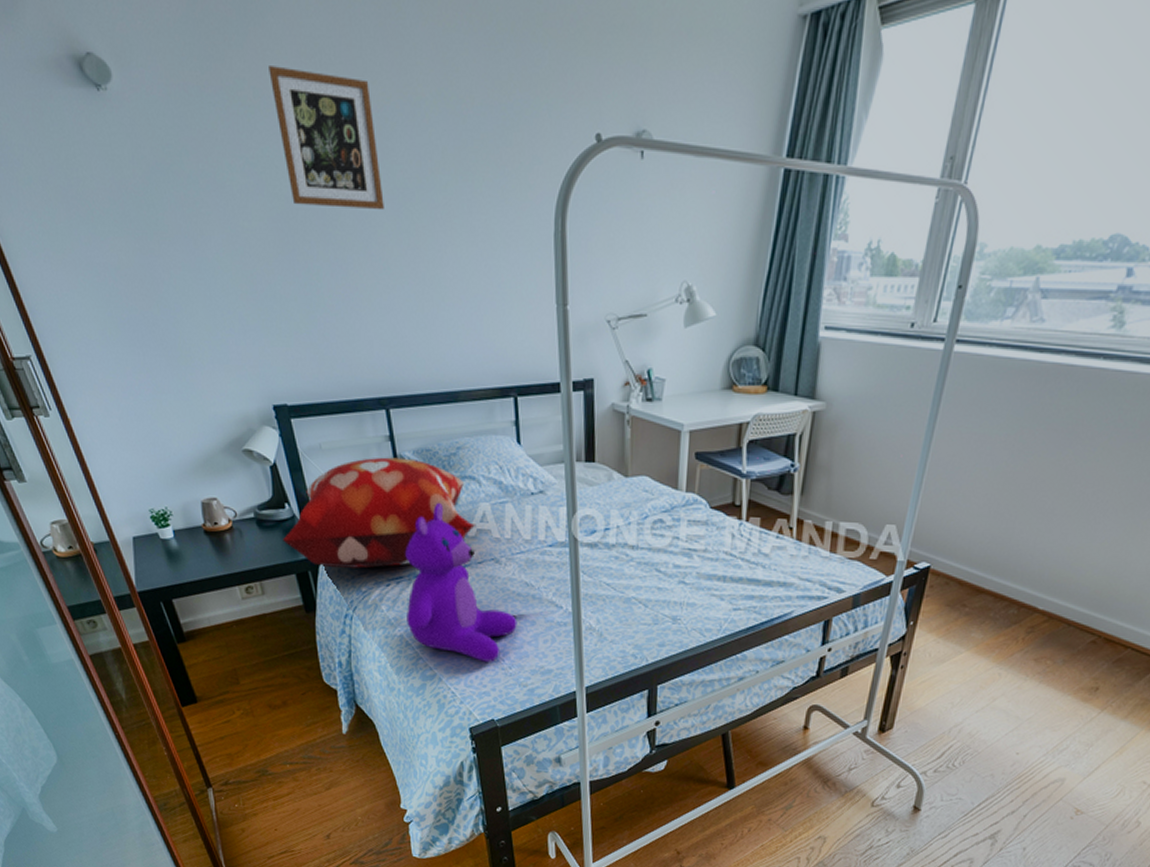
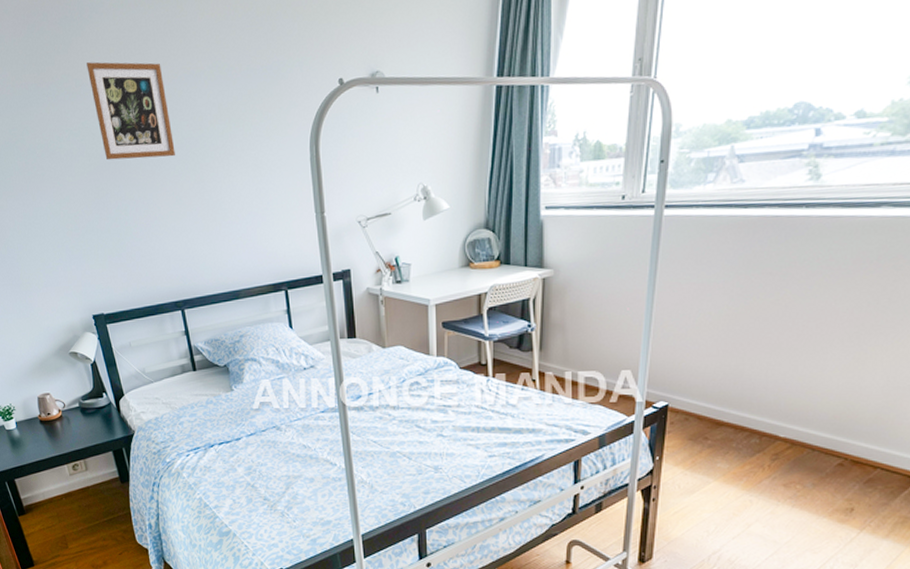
decorative pillow: present [283,457,477,568] -> none [102,348,259,443]
teddy bear: present [405,503,517,662] -> none [201,383,298,517]

